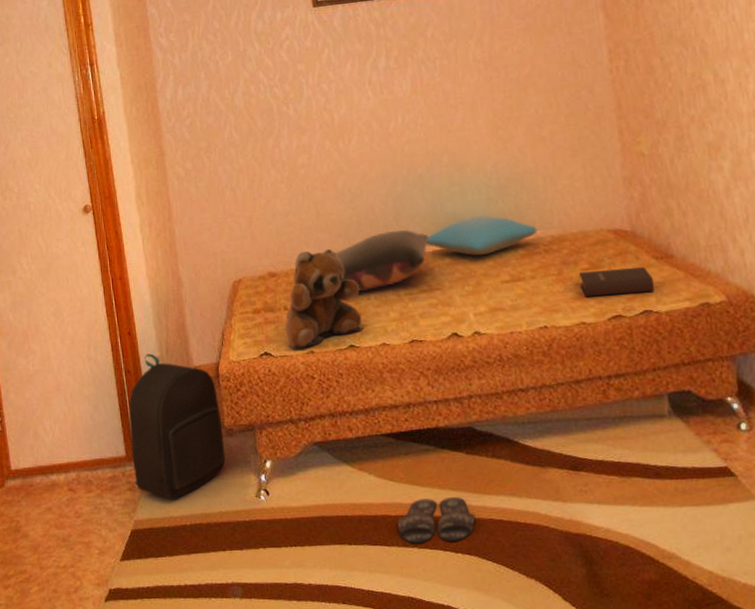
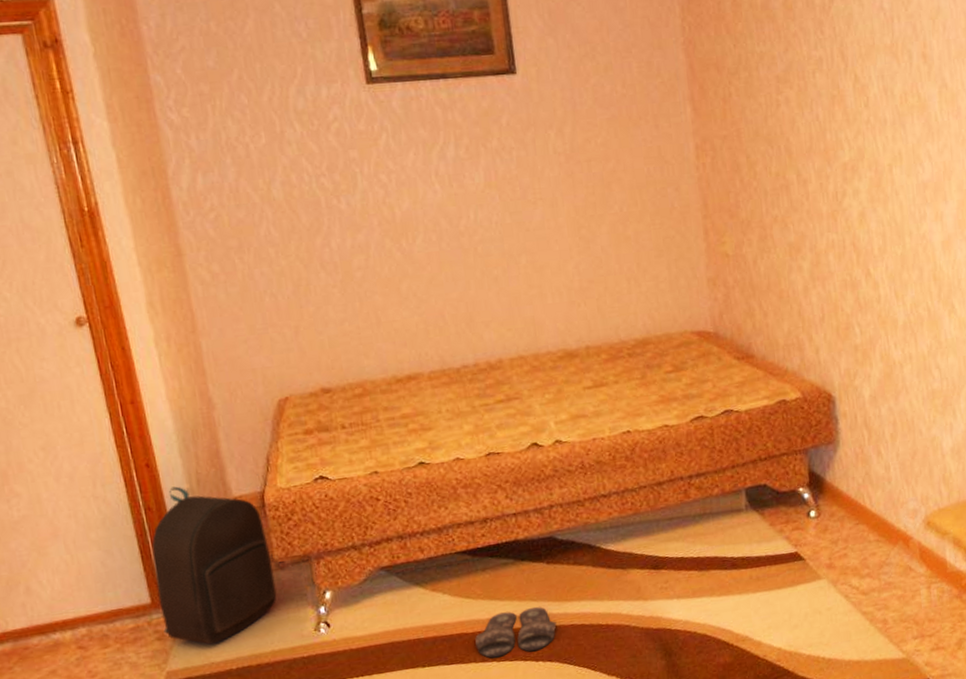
teddy bear: present [285,249,364,351] -> none [343,360,435,472]
pillow: present [335,229,429,291] -> none [400,336,506,404]
cushion: present [426,215,537,256] -> none [503,319,621,362]
book: present [579,267,654,297] -> none [663,368,735,400]

